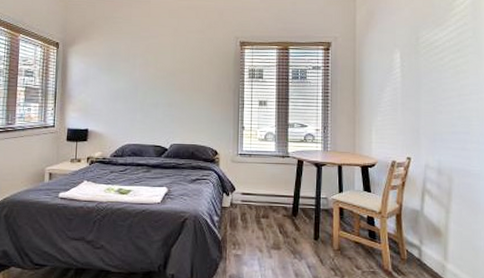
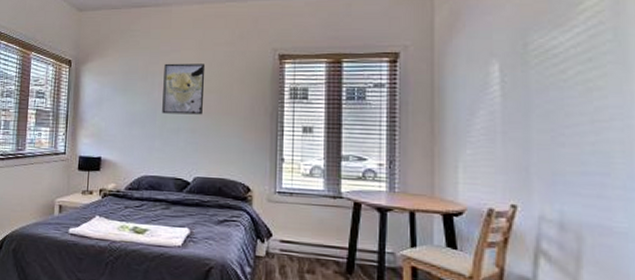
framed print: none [143,47,180,91] -> present [162,63,206,115]

